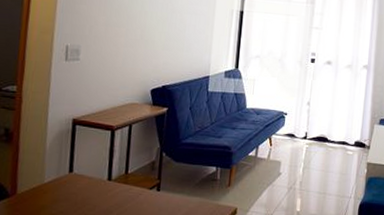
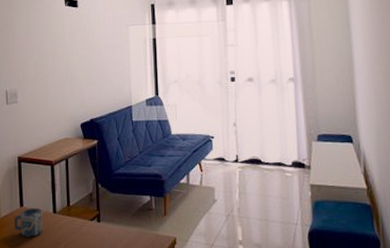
cup: none [59,173,95,205] -> present [15,207,42,237]

